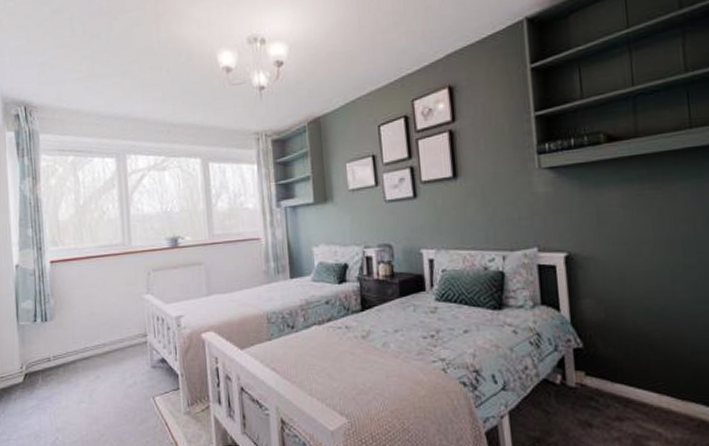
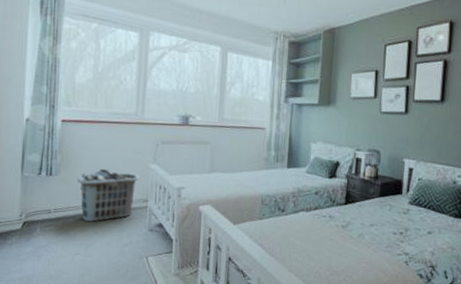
clothes hamper: none [72,306,135,365] -> present [77,168,139,222]

